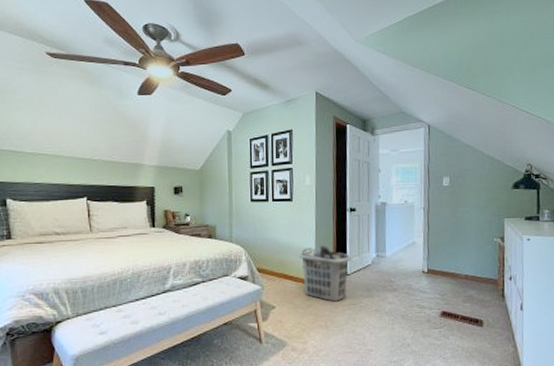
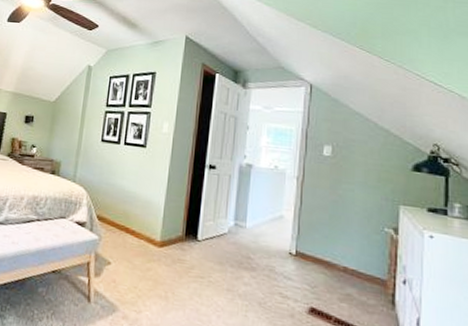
clothes hamper: present [299,246,352,302] -> none [145,201,206,271]

